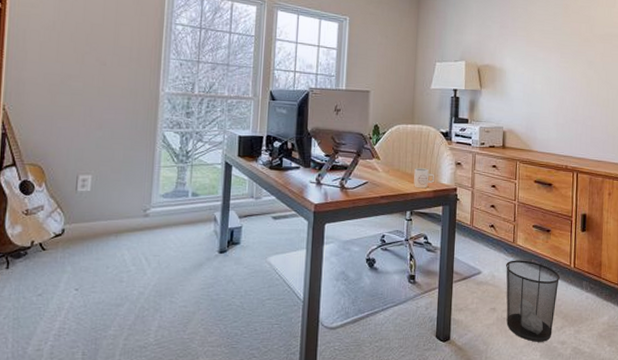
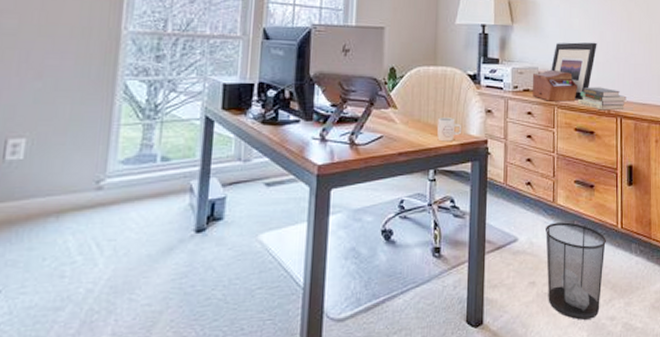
sewing box: none [497,129,538,158] -> present [533,69,577,102]
picture frame: none [514,105,558,157] -> present [551,42,597,101]
books: none [538,145,583,166] -> present [578,86,627,111]

